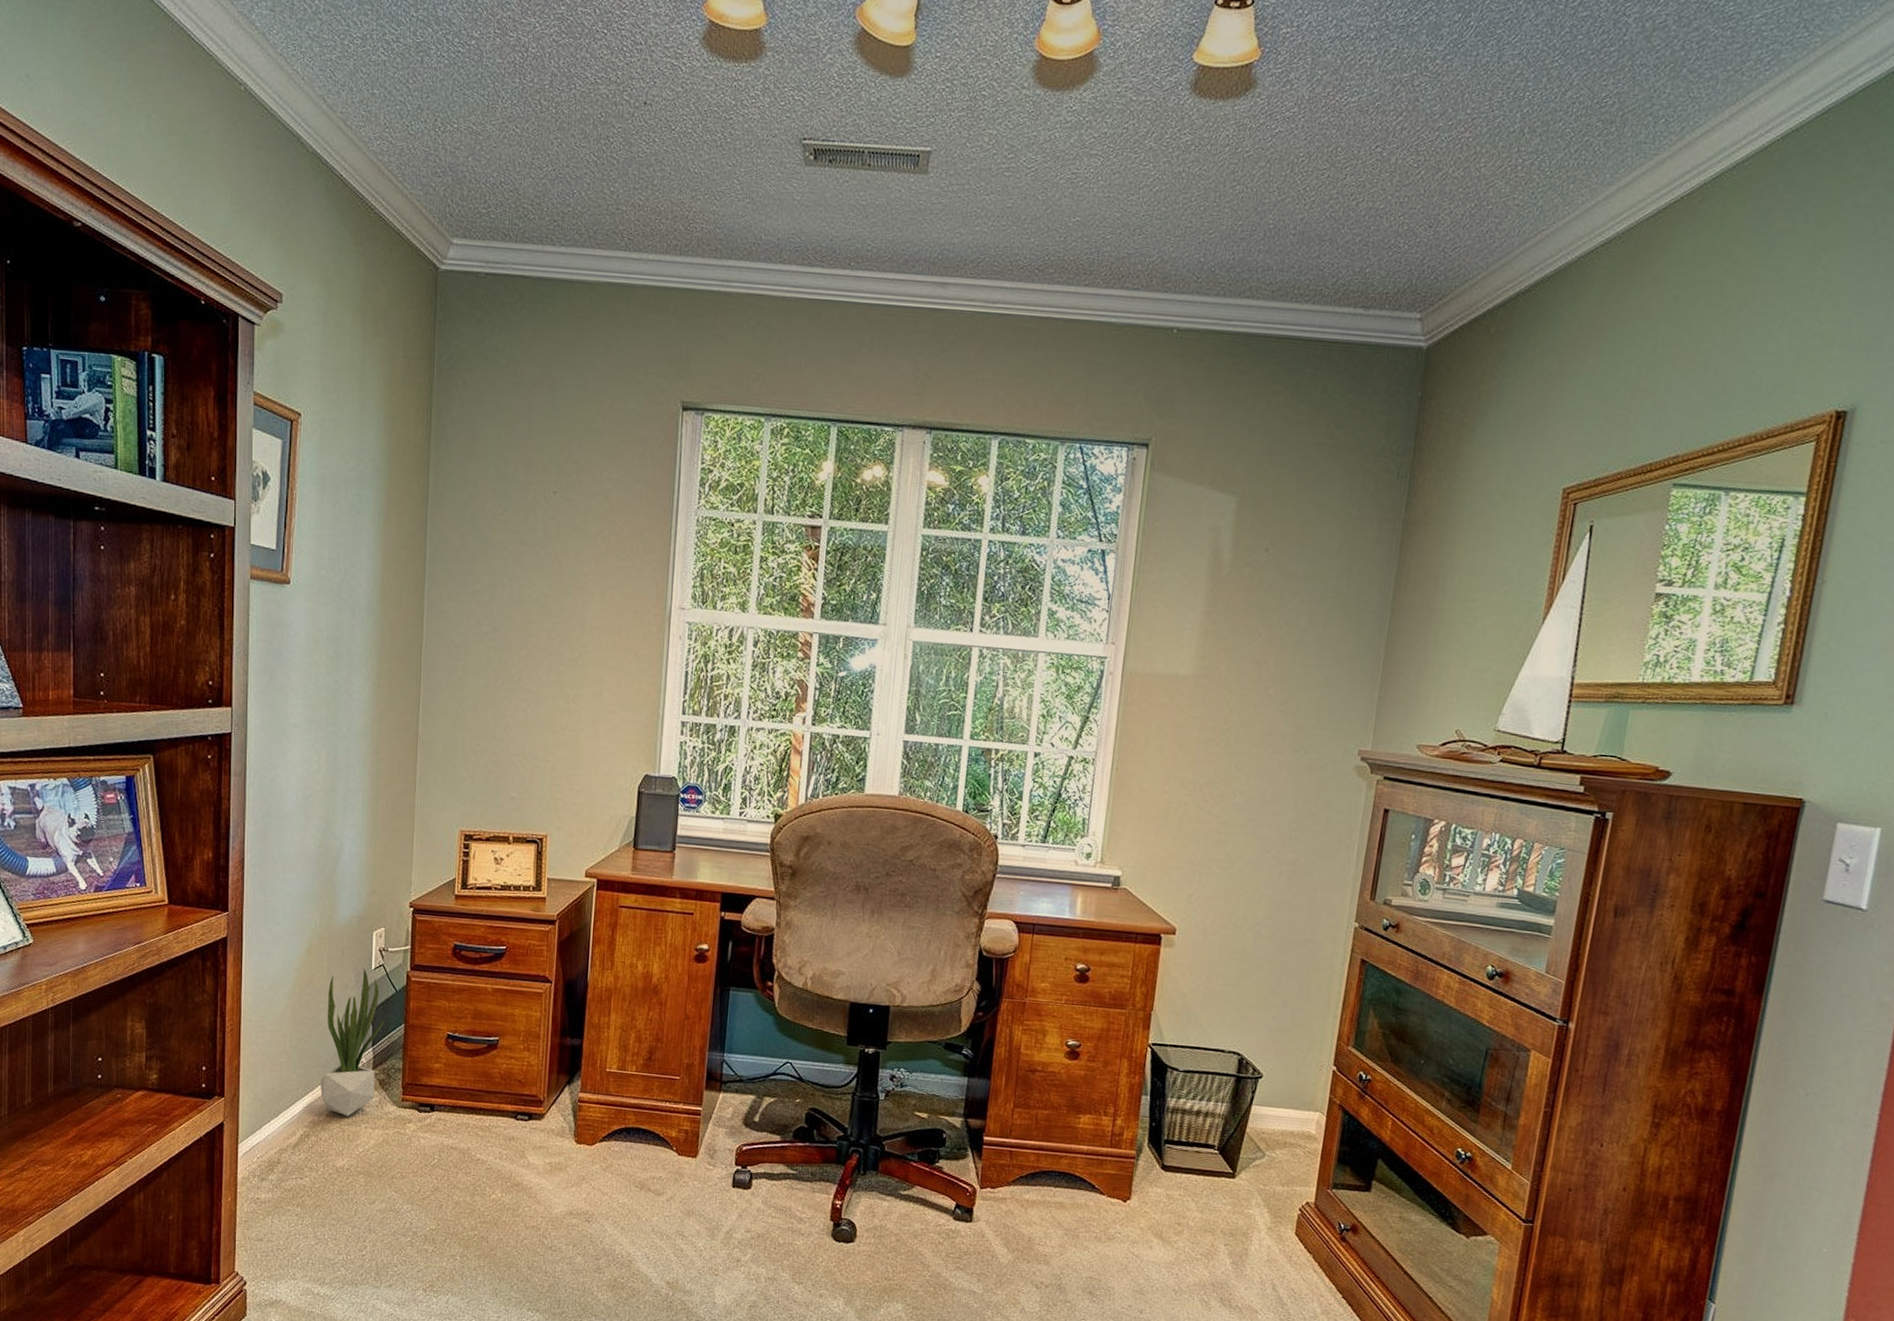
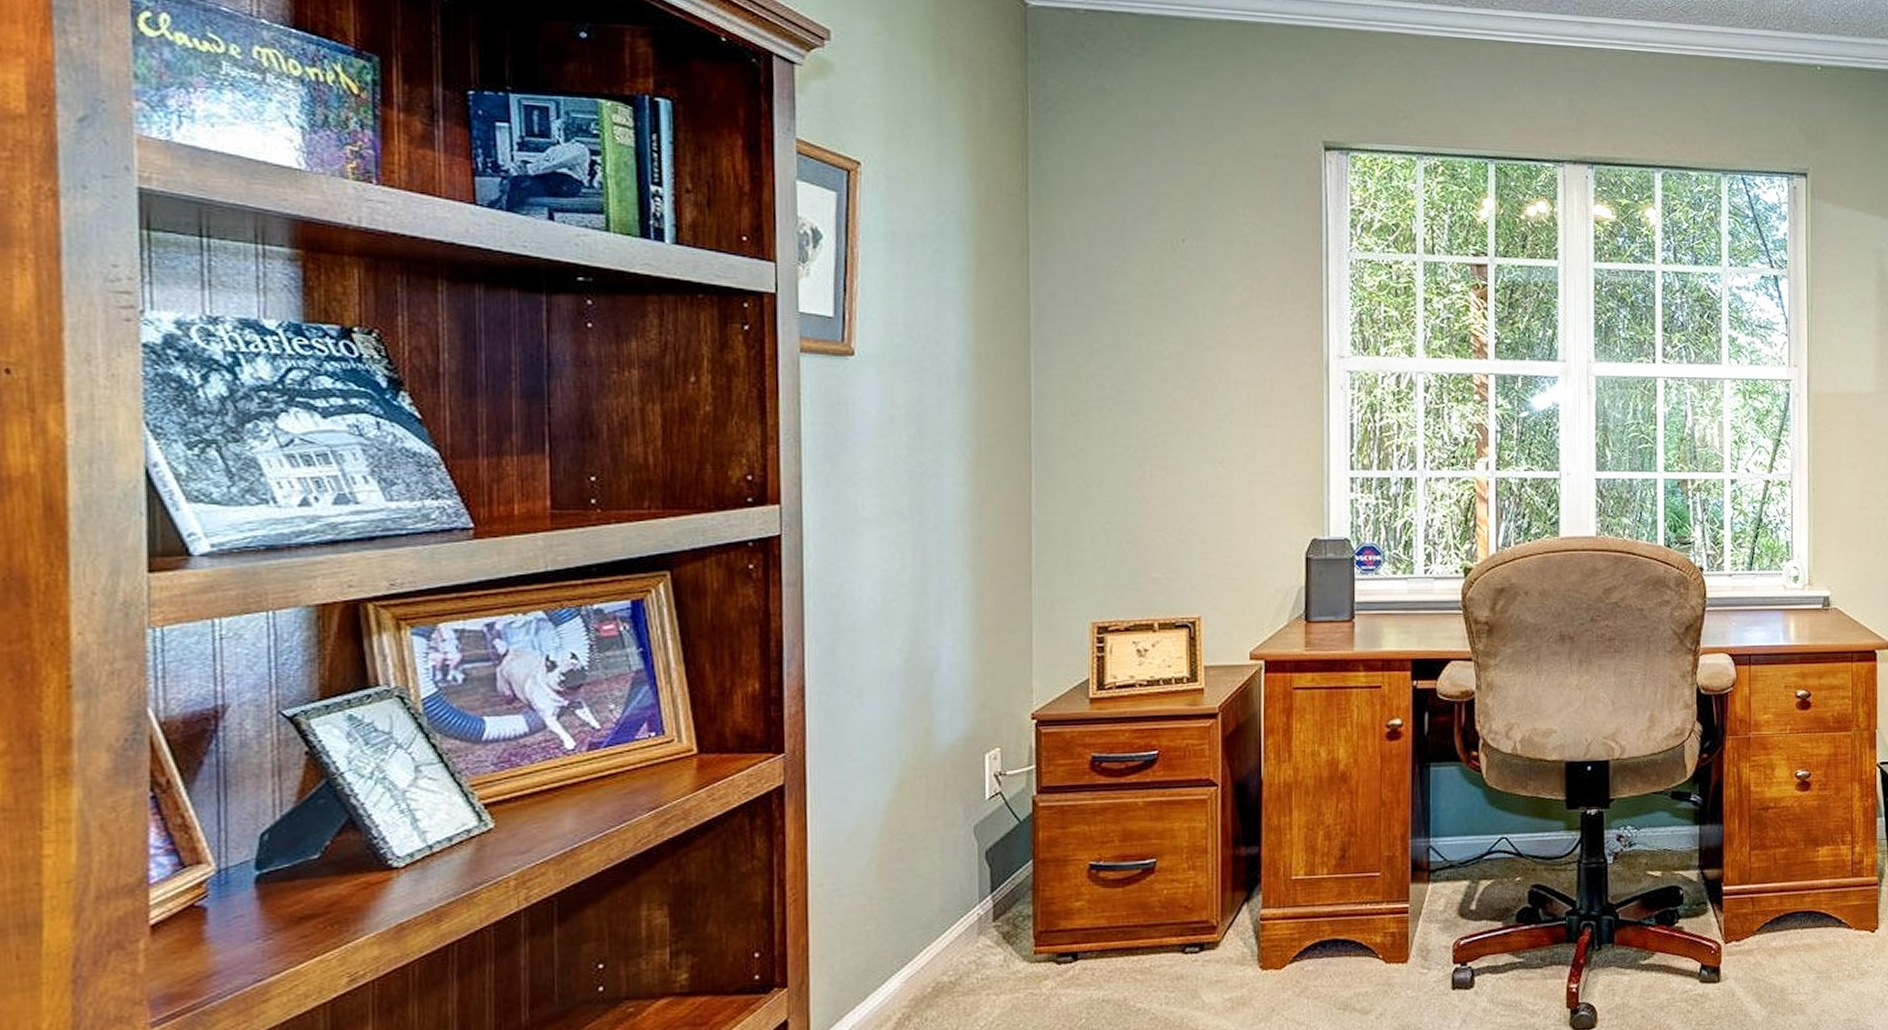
potted plant: present [319,969,385,1116] -> none [921,801,1006,985]

